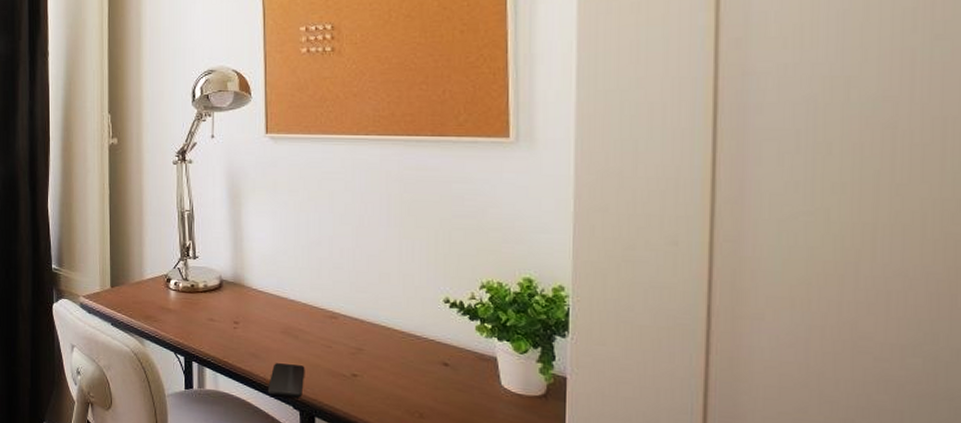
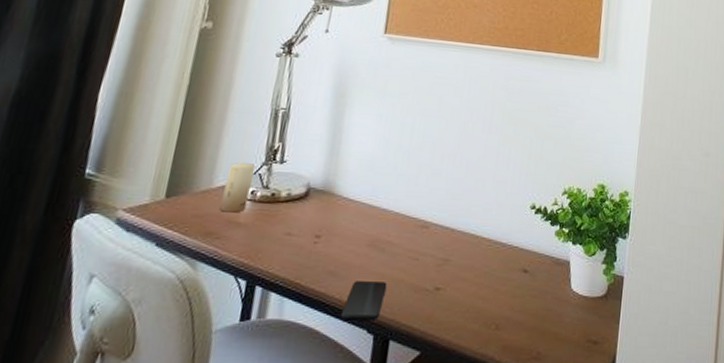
candle: none [153,258,174,301] -> present [220,162,256,213]

